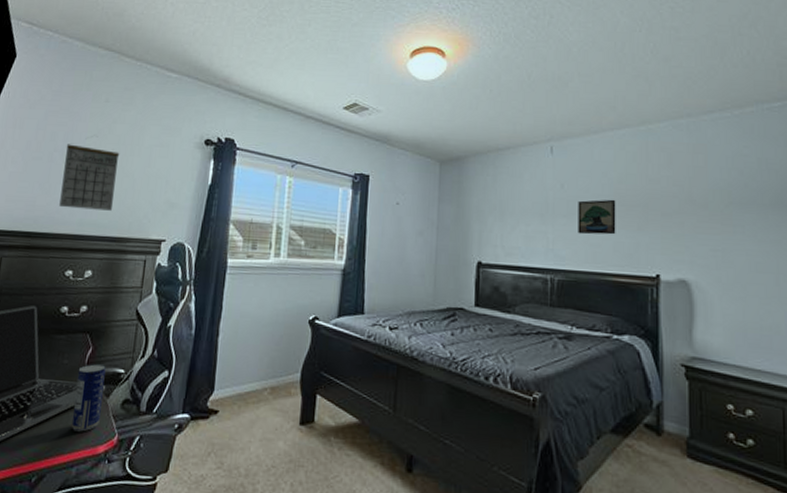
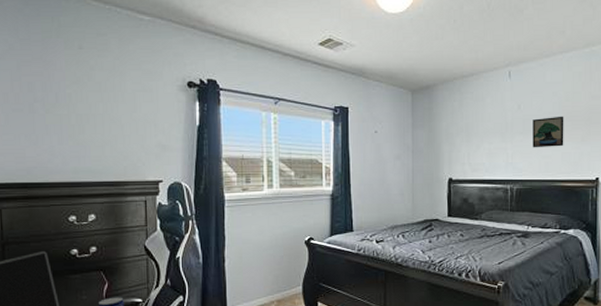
calendar: present [59,144,120,211] -> none [46,94,104,157]

